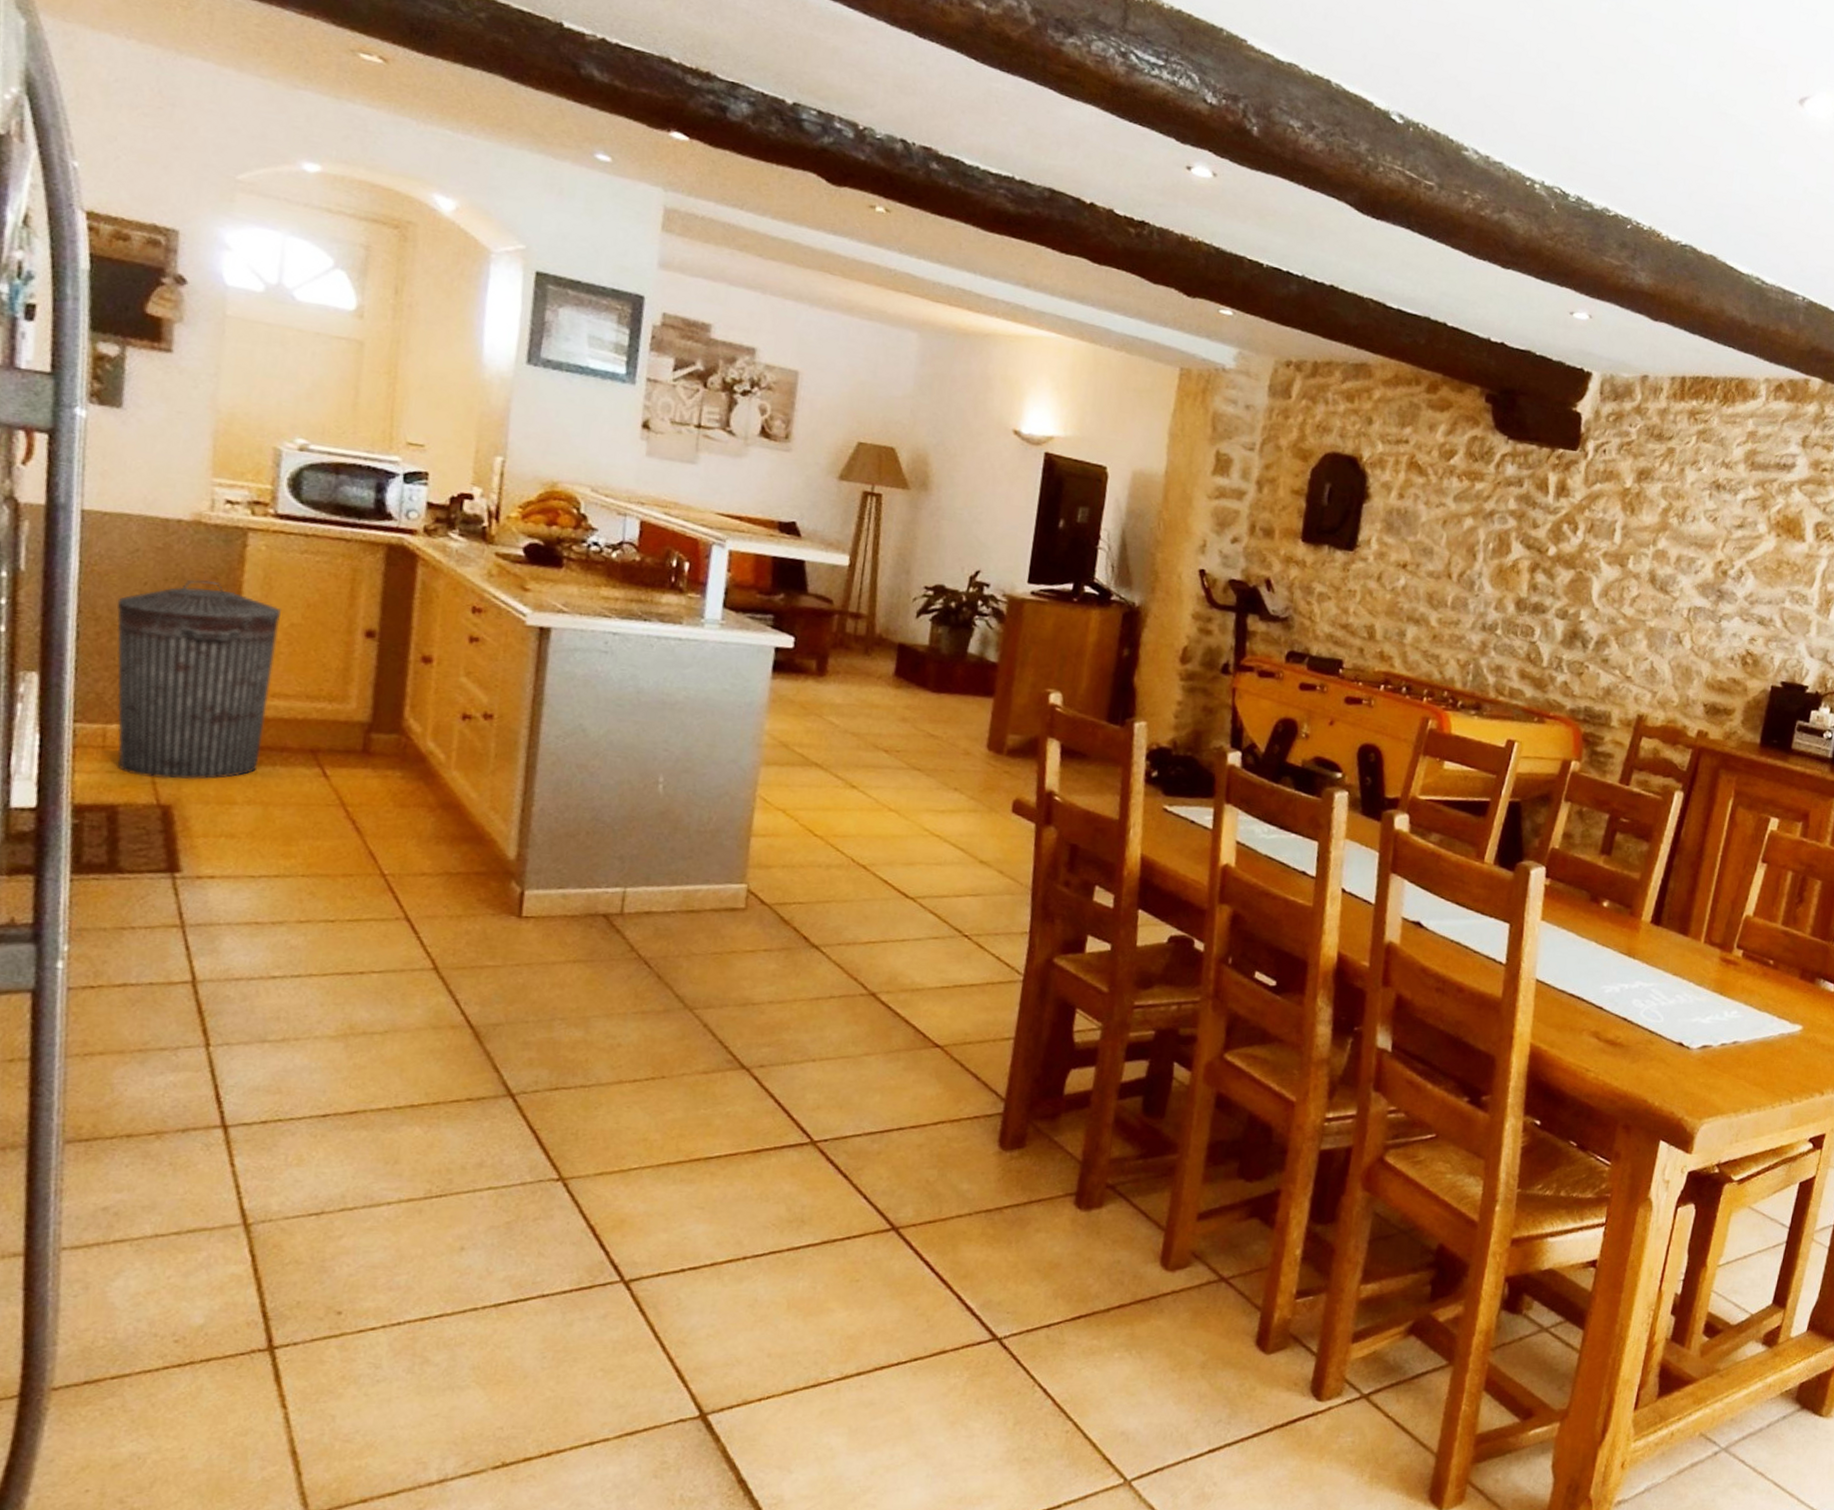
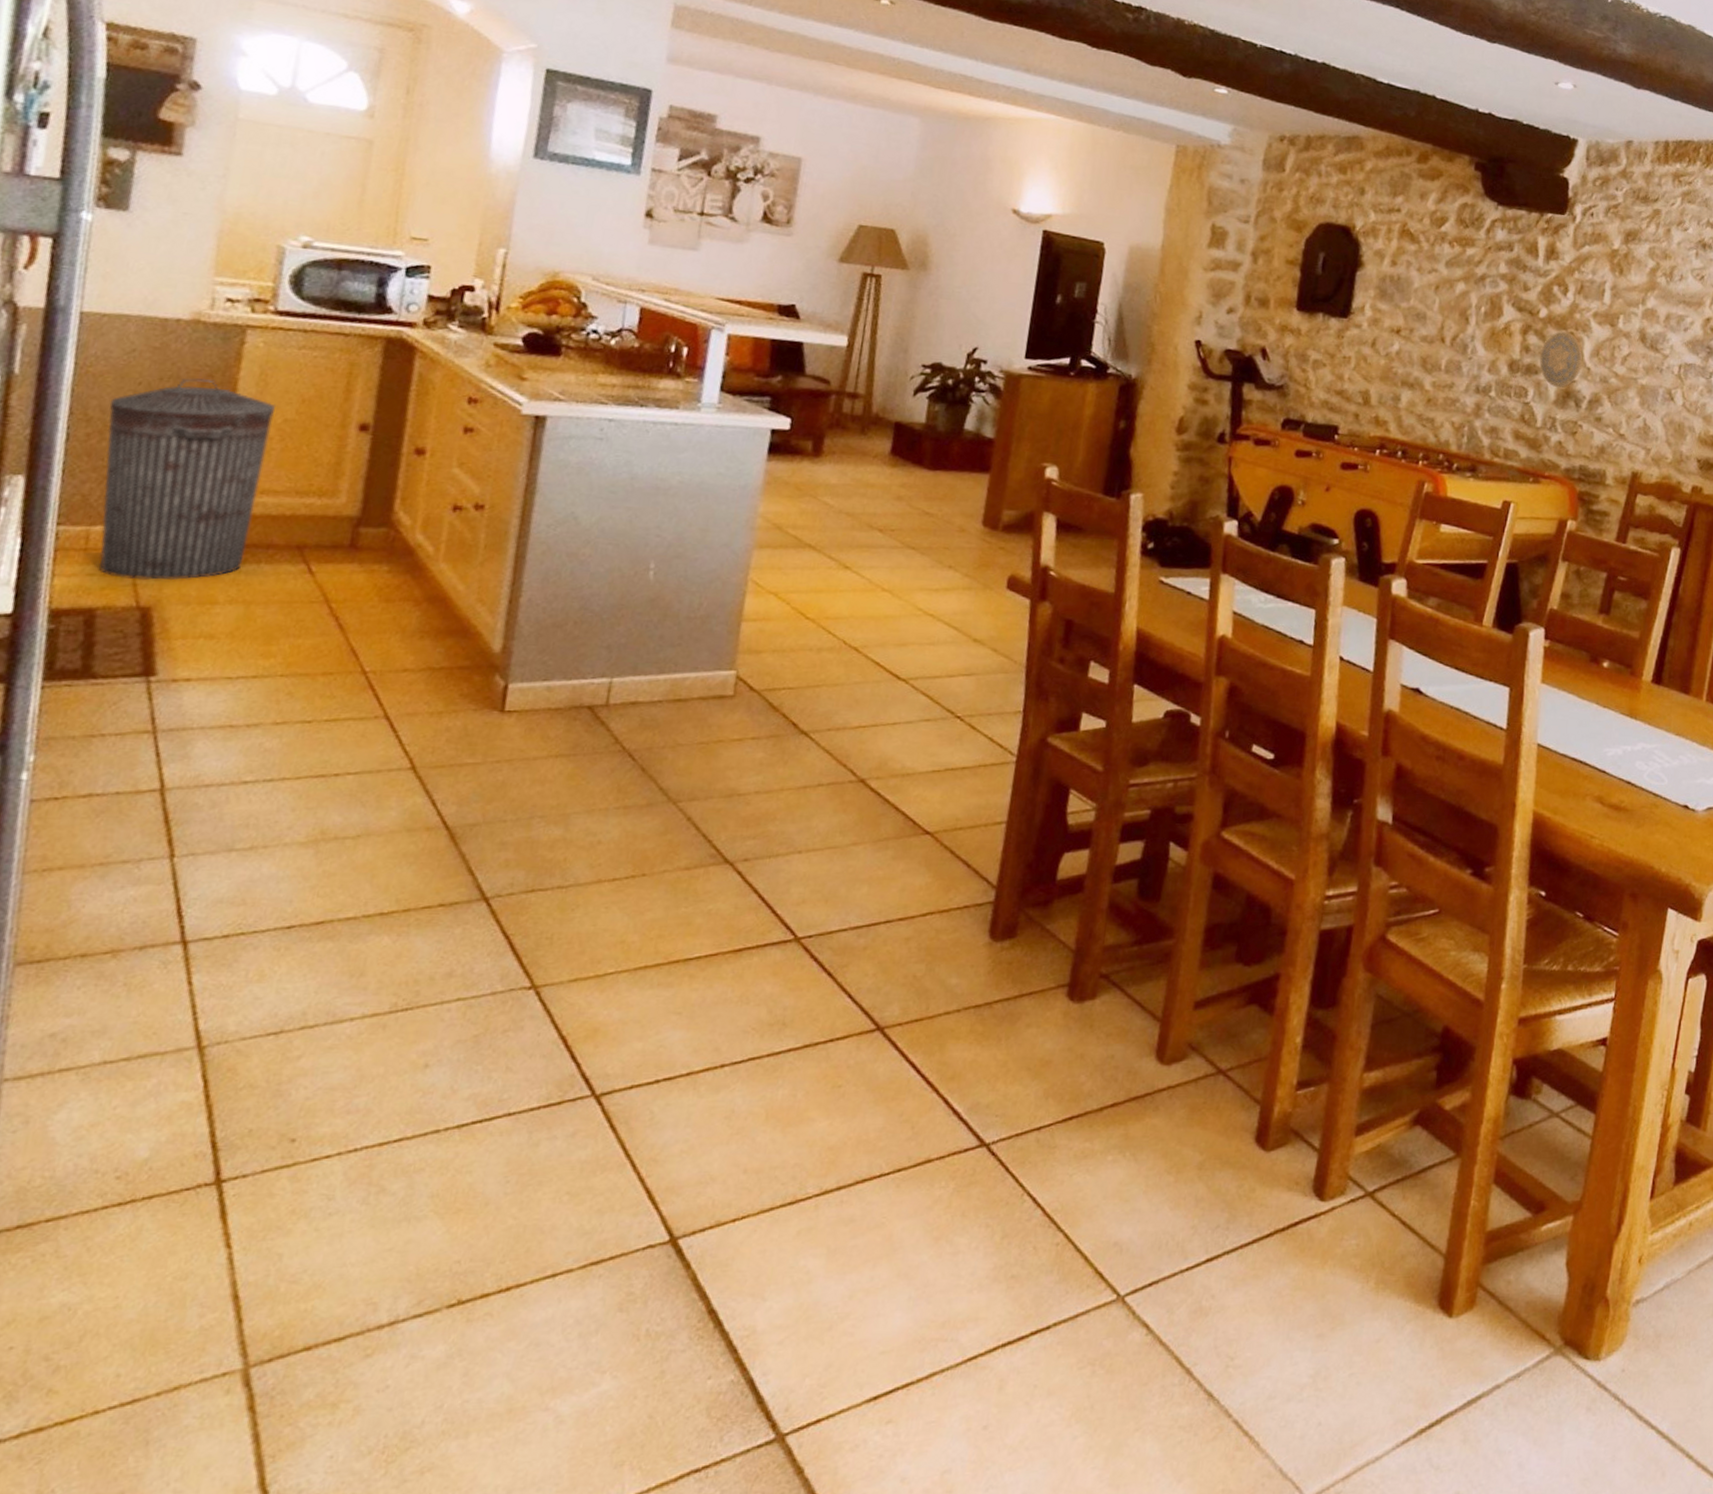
decorative plate: none [1547,570,1591,628] -> present [1539,331,1583,388]

